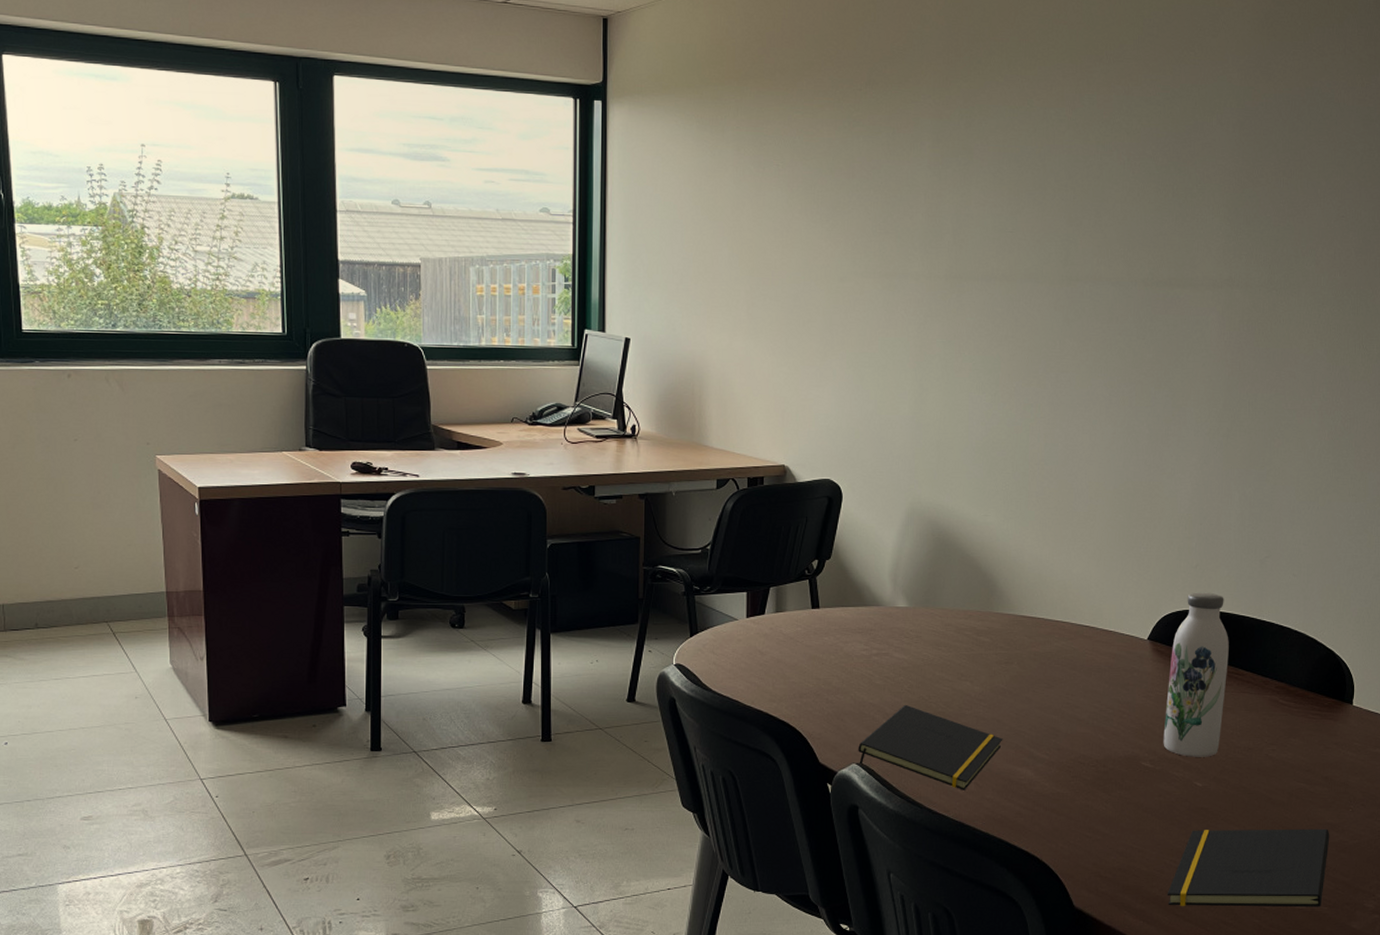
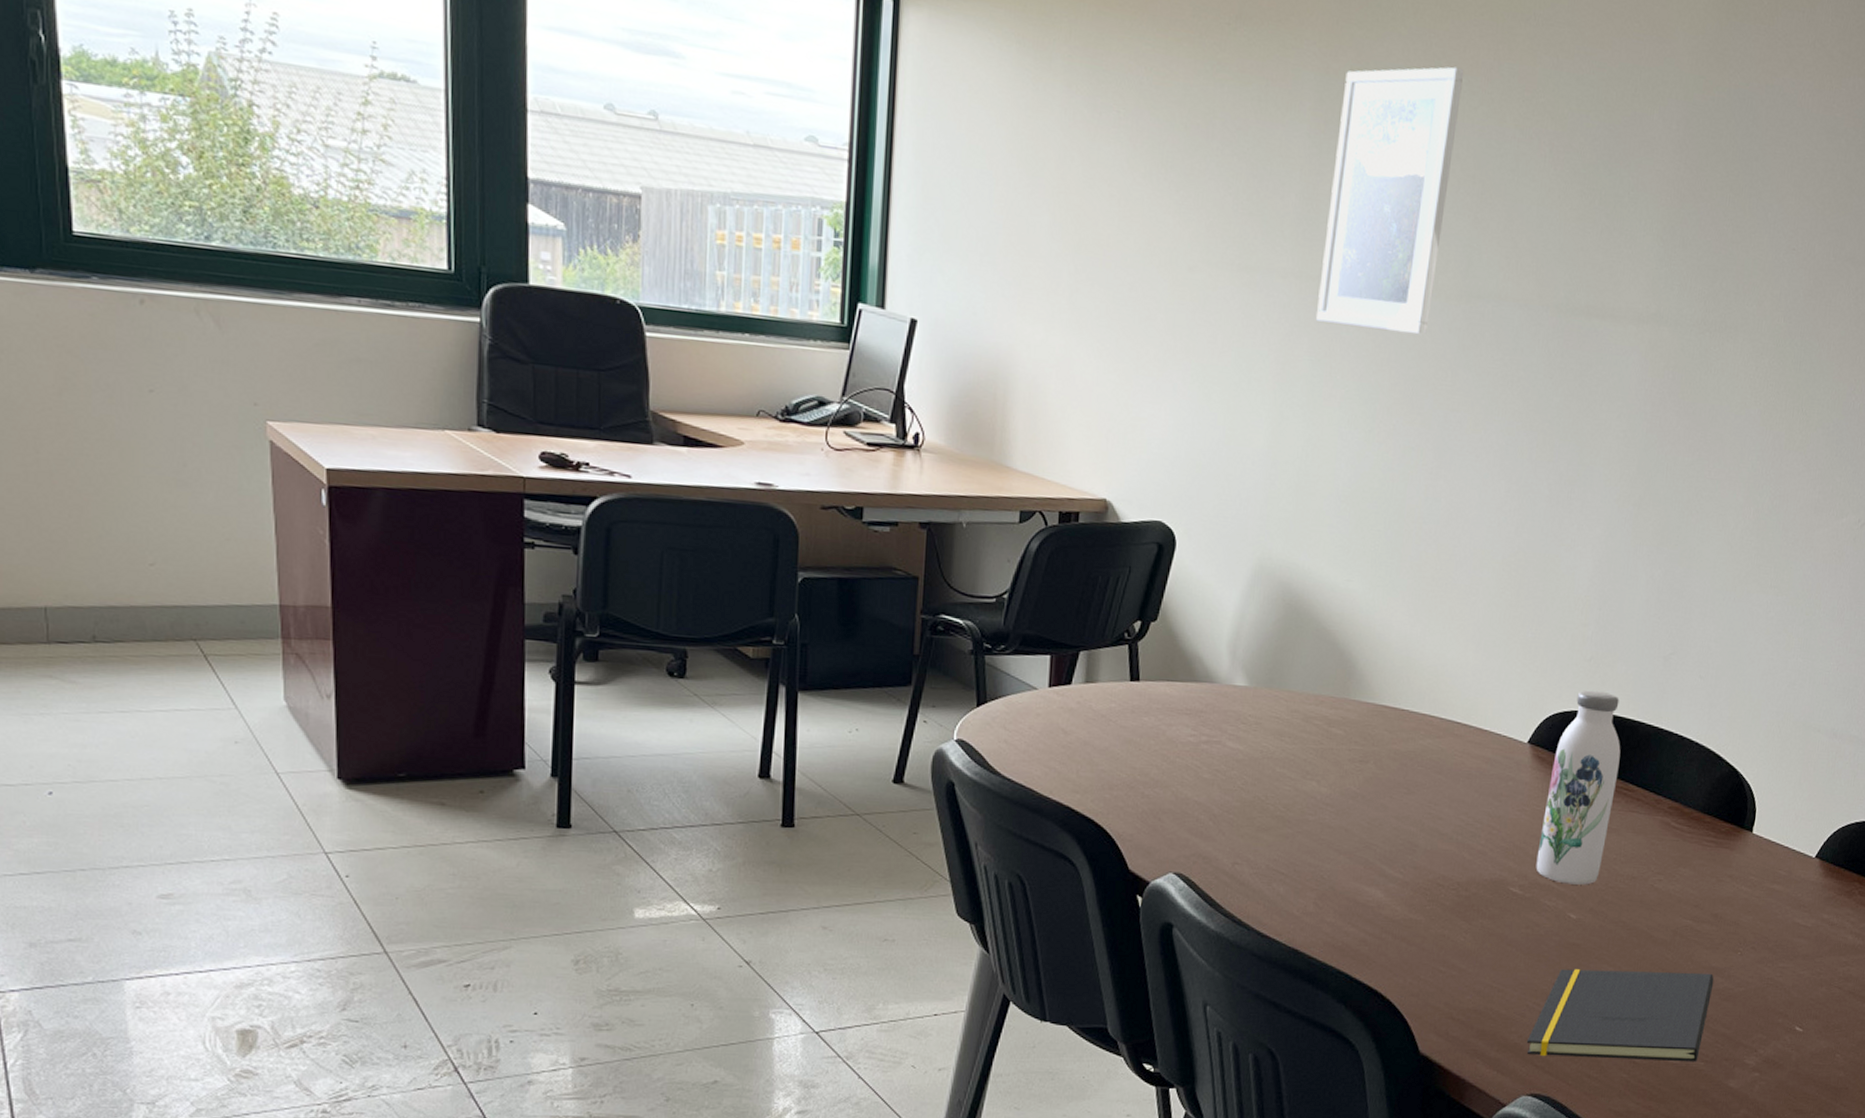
notepad: present [858,705,1003,790] -> none [1177,806,1351,911]
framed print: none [944,102,1052,314] -> present [1315,66,1465,336]

